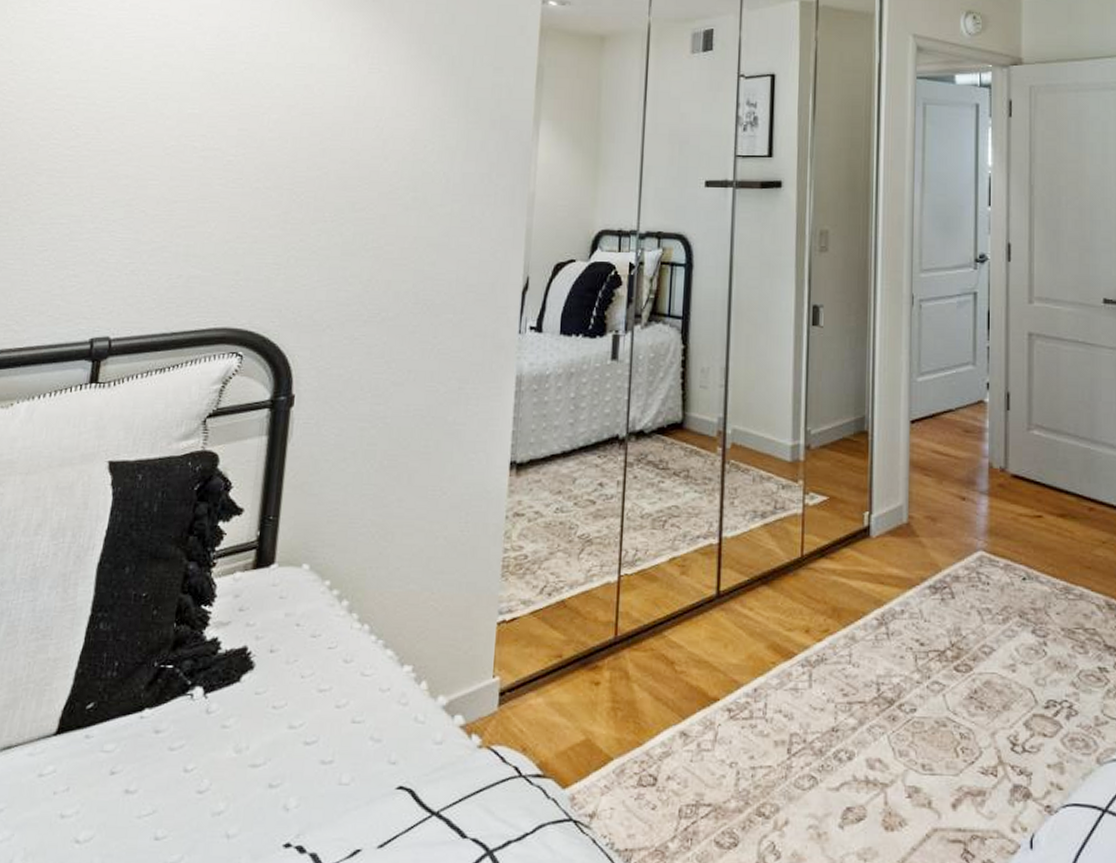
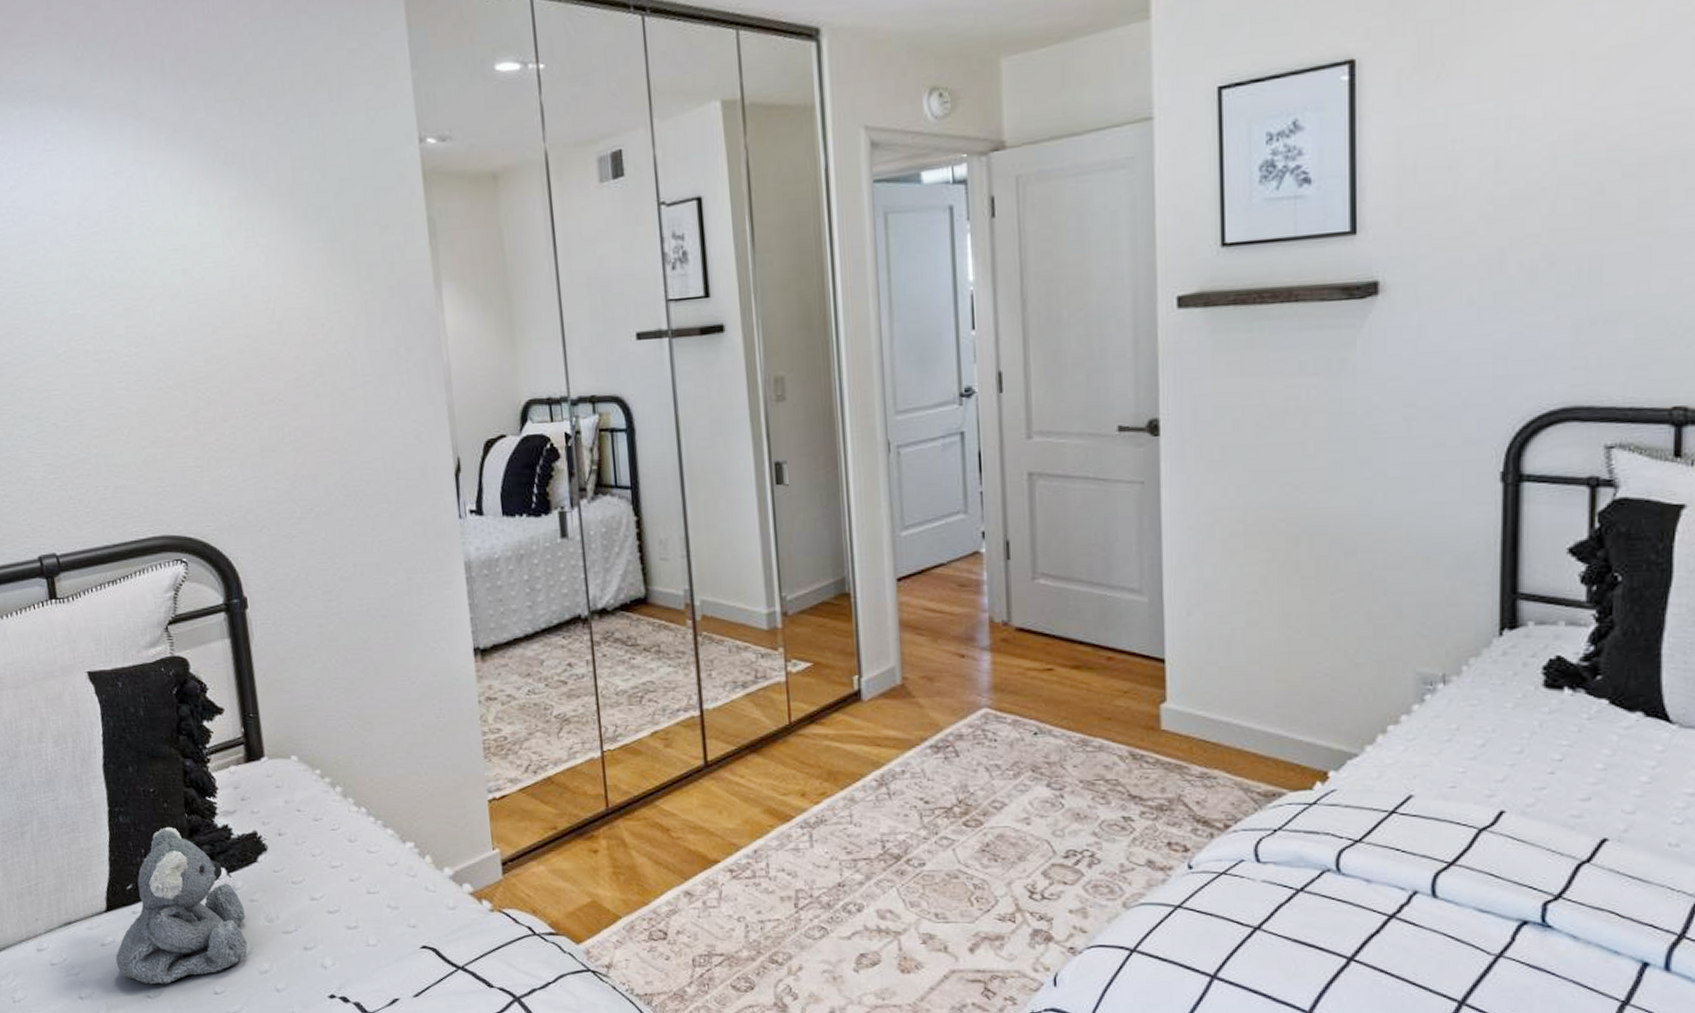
koala plush: none [50,637,213,826] -> present [115,827,248,985]

